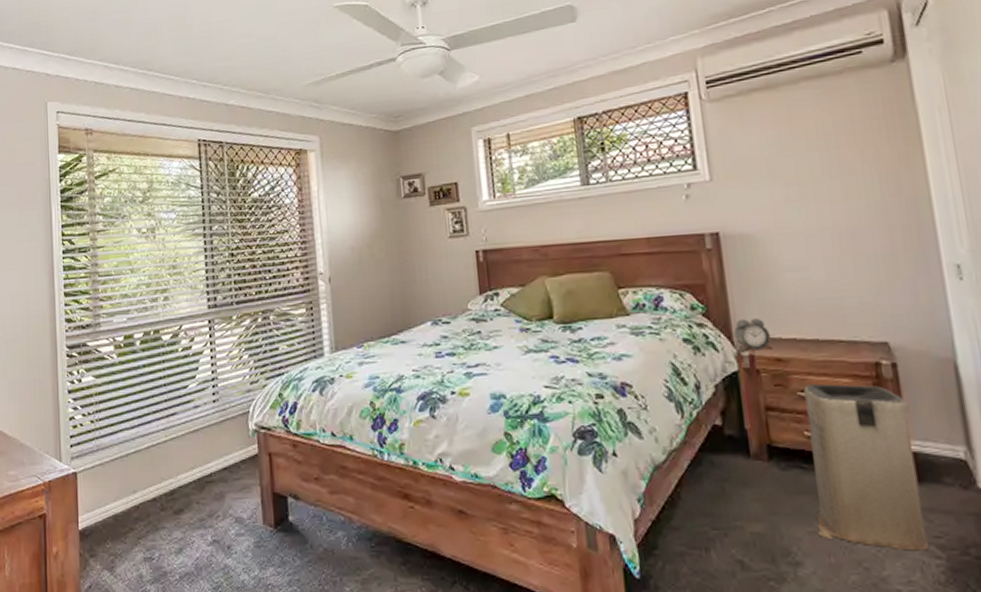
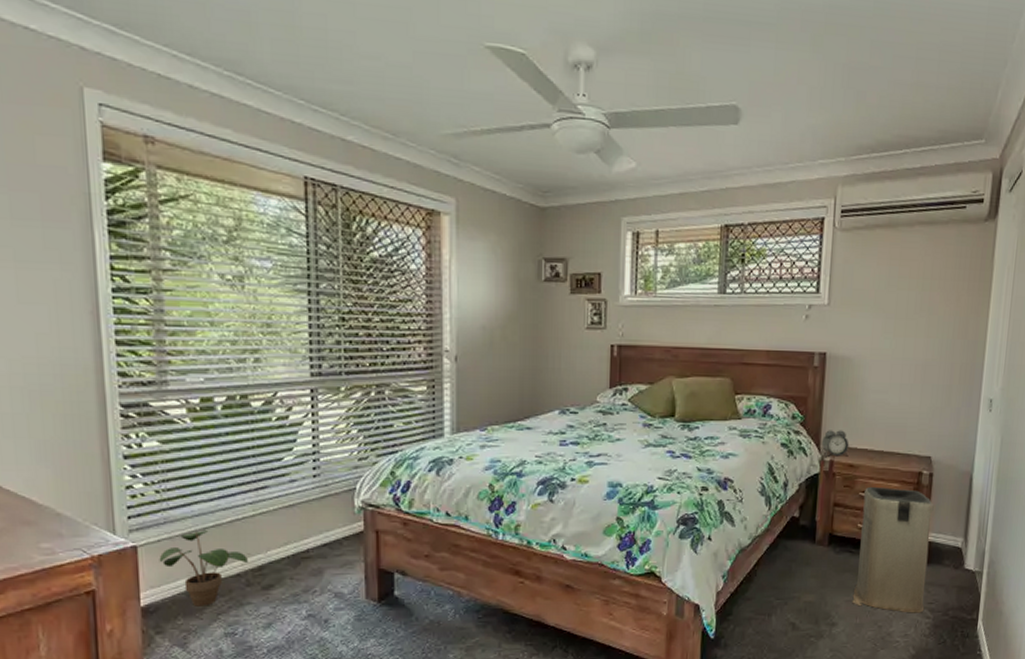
potted plant: none [93,457,162,531] -> present [159,531,248,607]

